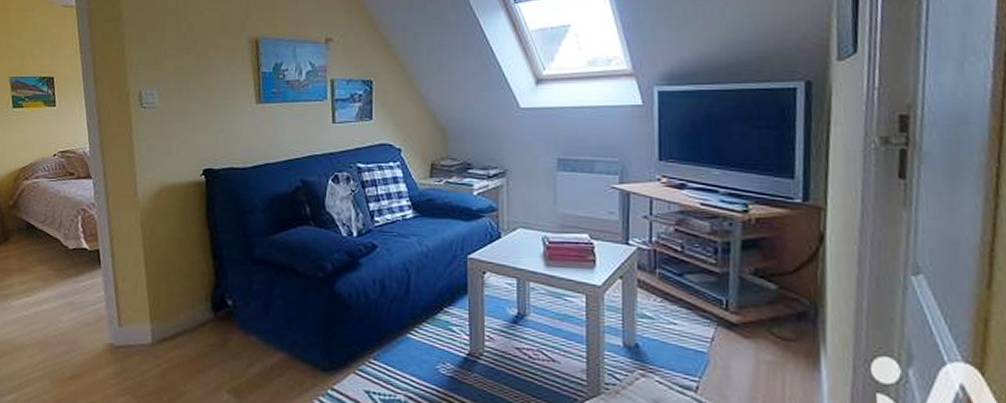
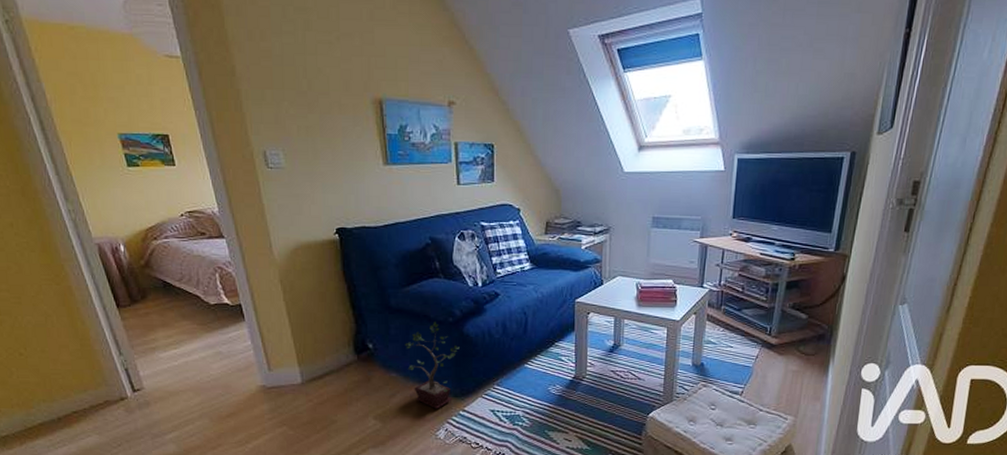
potted plant: none [267,276,330,386] -> present [404,322,460,409]

